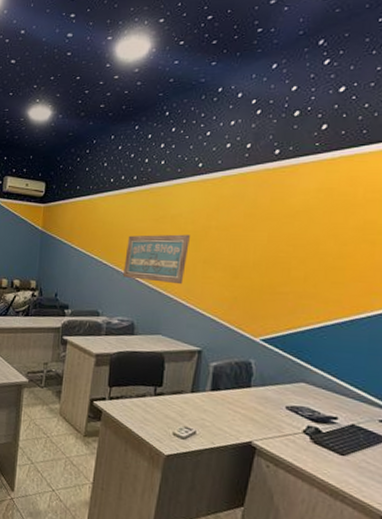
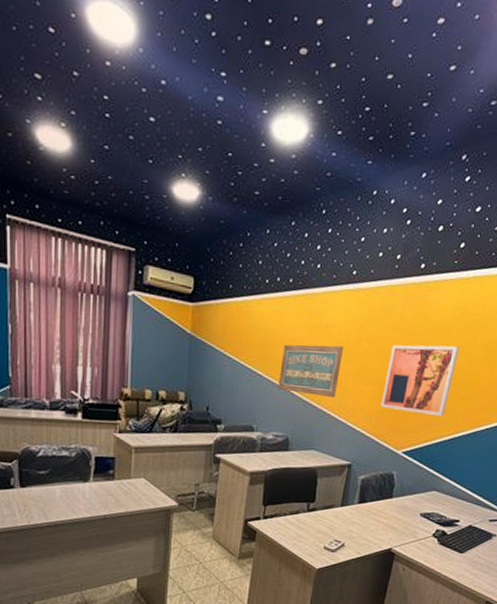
wall art: none [233,229,326,304] -> present [380,344,459,417]

